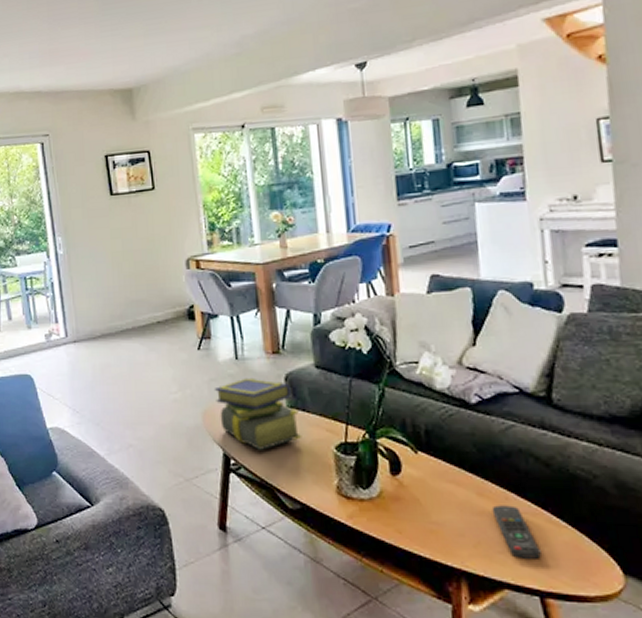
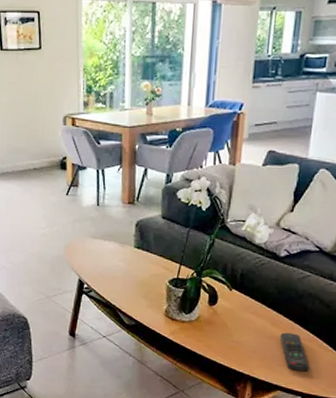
stack of books: present [214,377,302,450] -> none [76,221,144,279]

